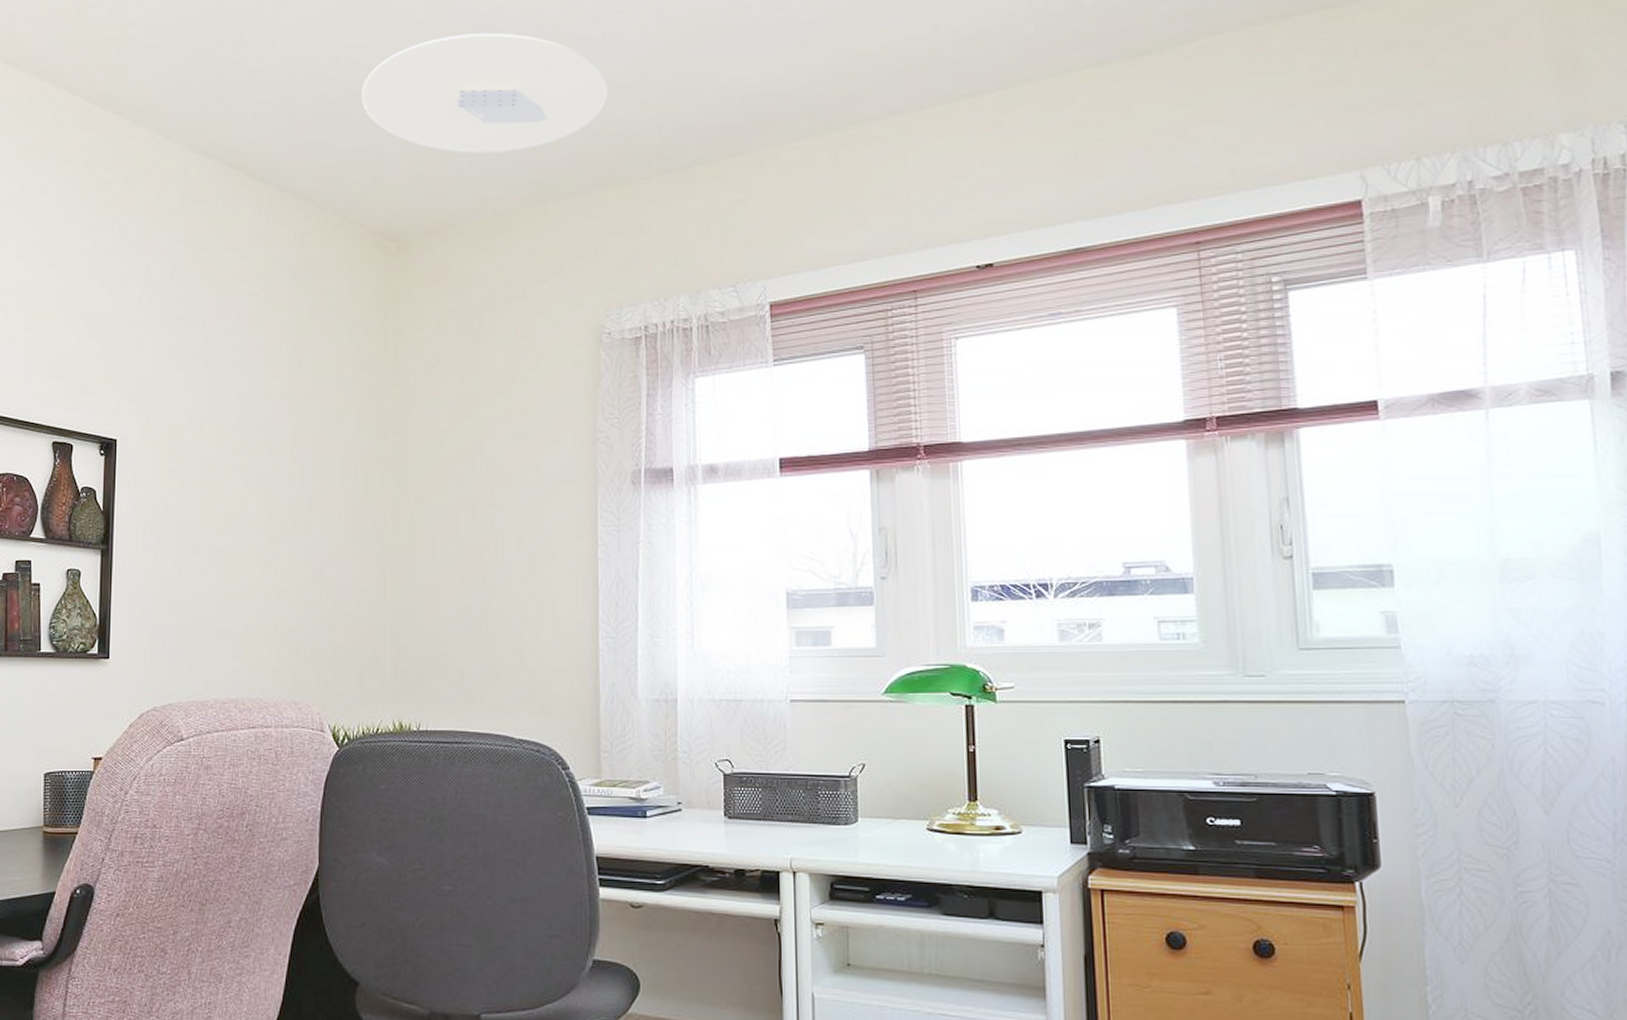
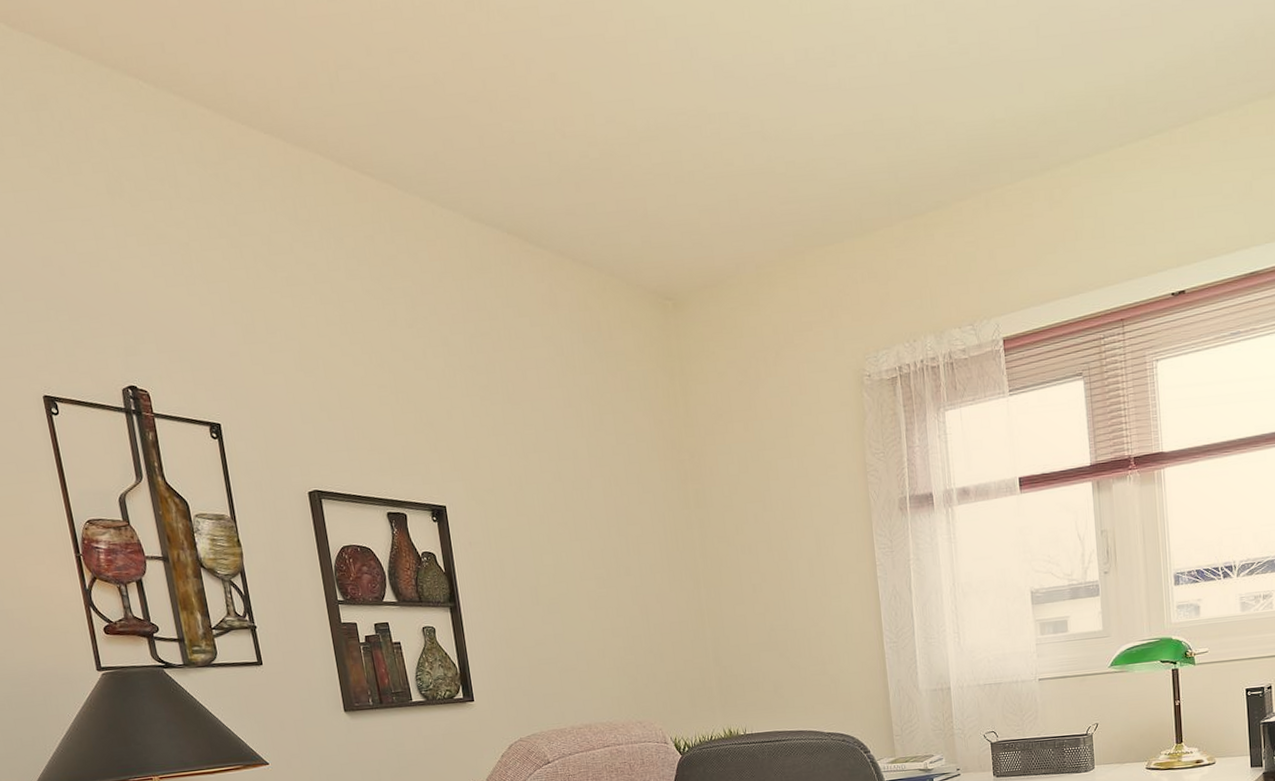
ceiling light: present [361,32,608,154] -> none [620,83,848,209]

